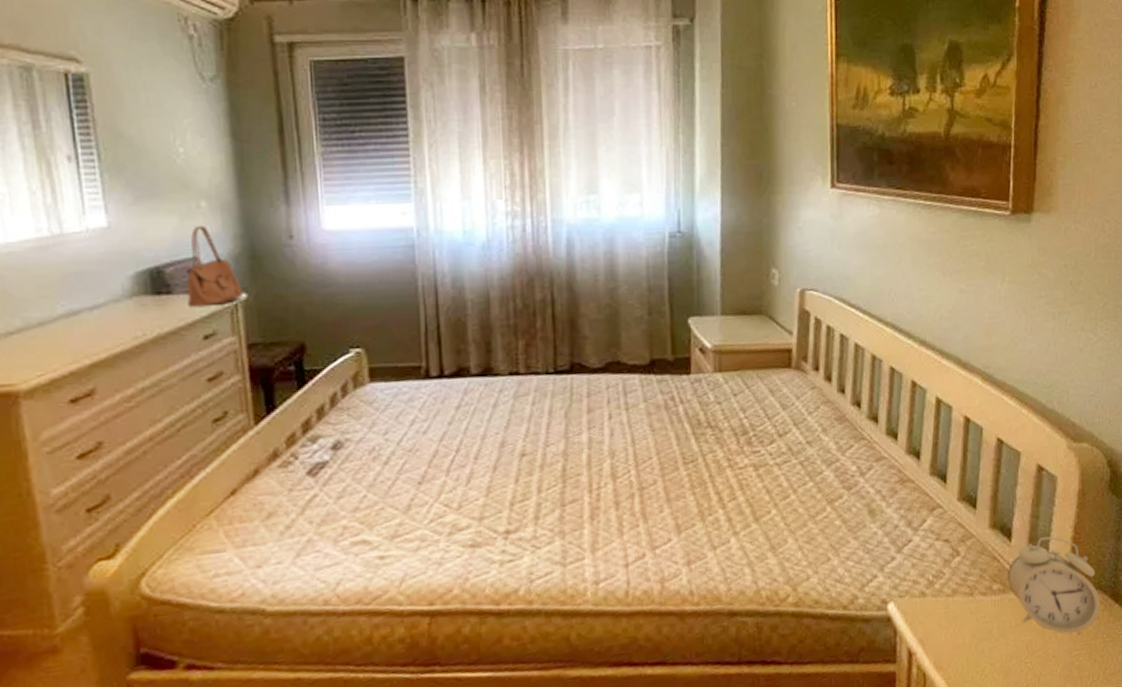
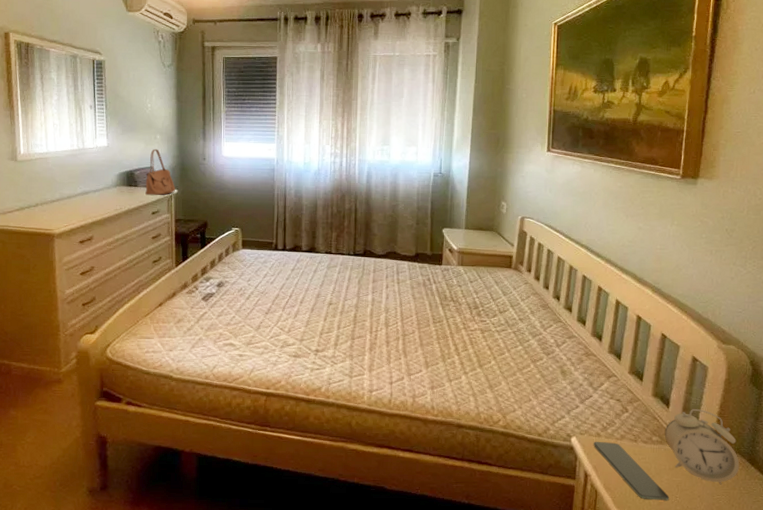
smartphone: none [918,601,1018,674] -> present [594,441,669,501]

